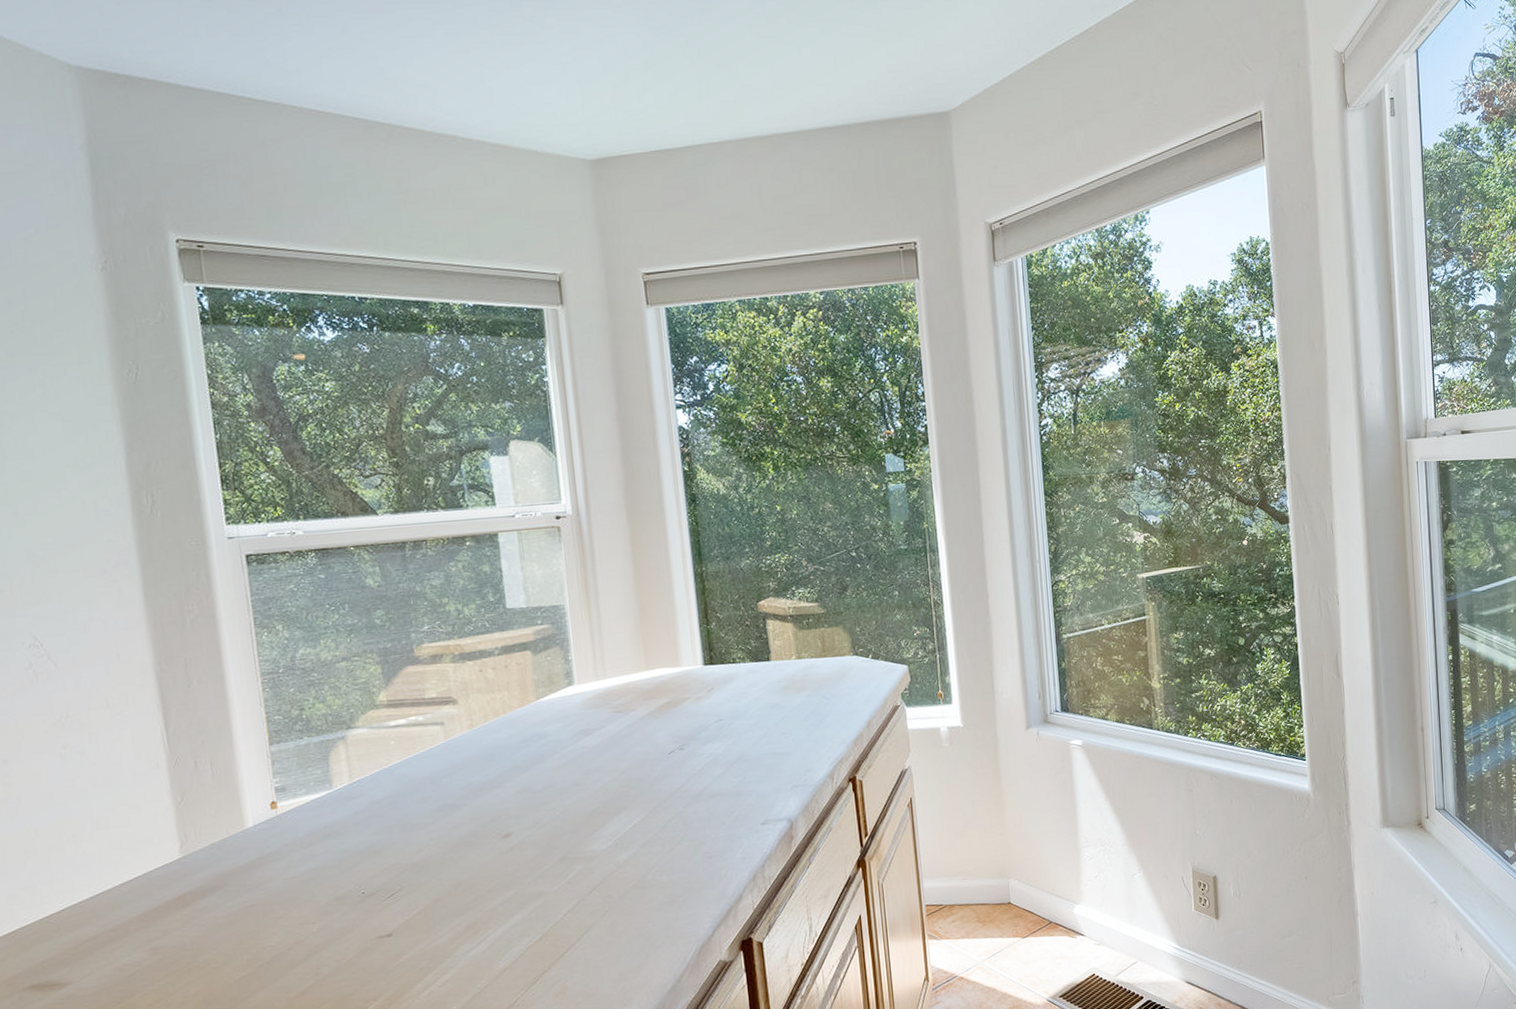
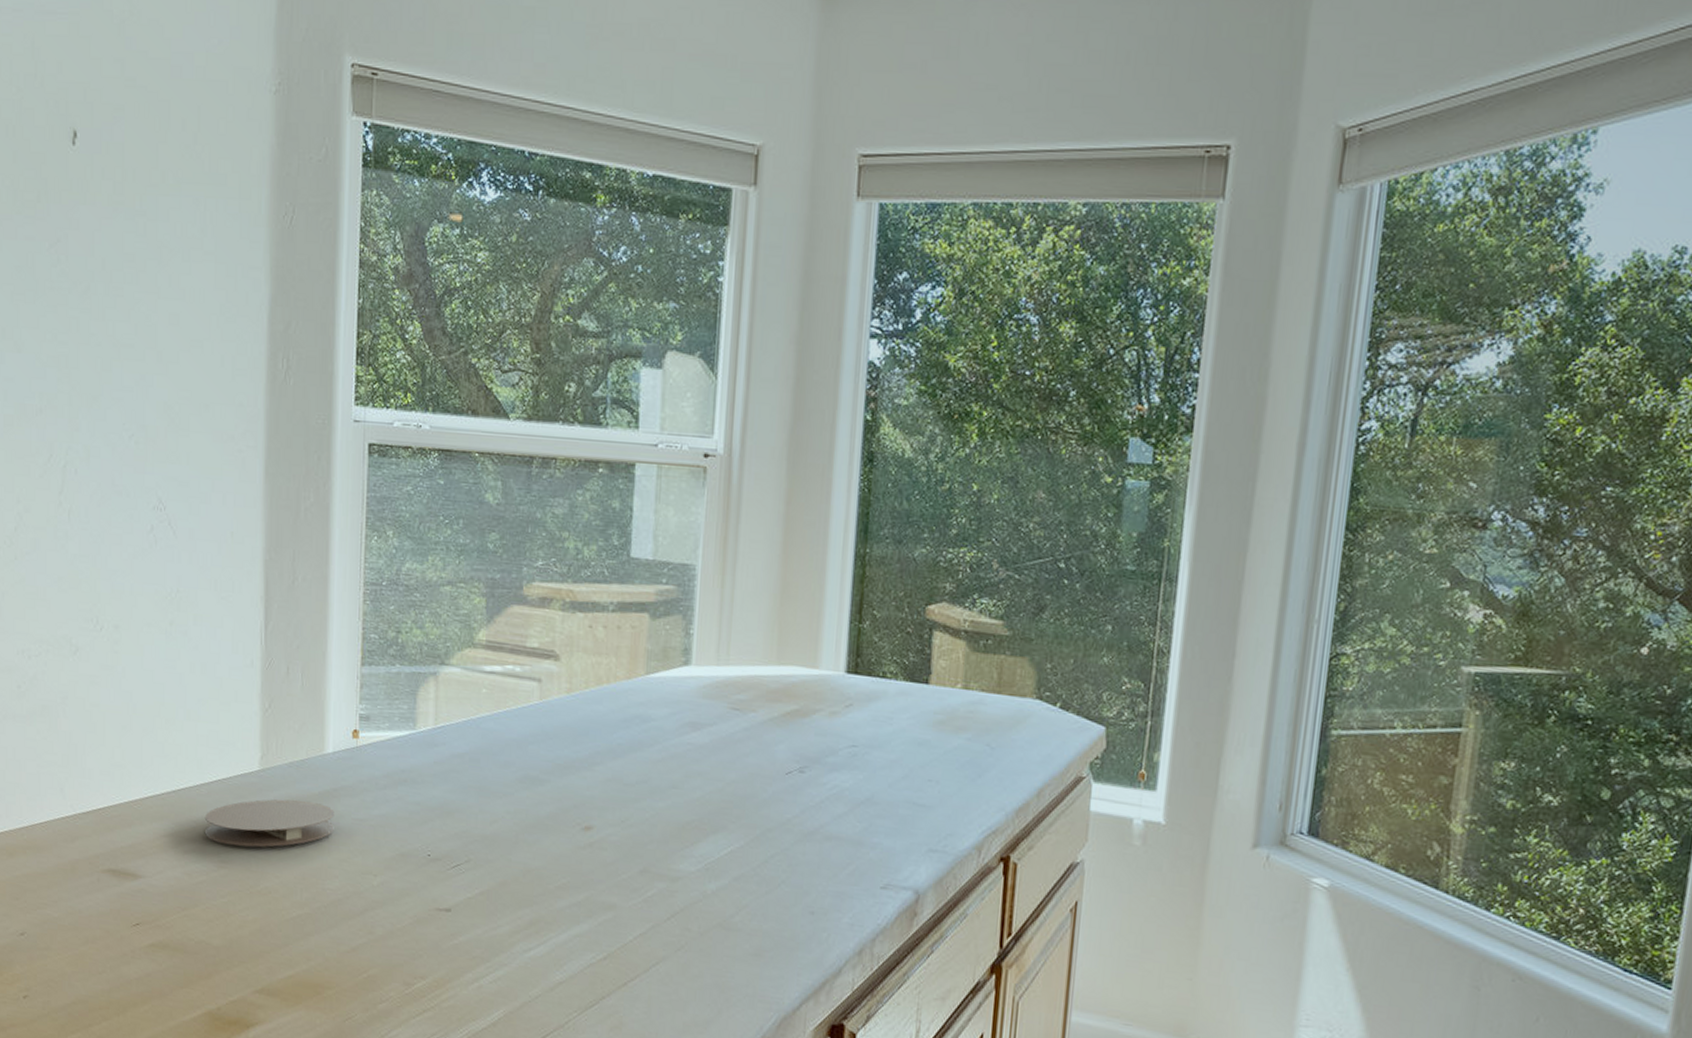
coaster: none [128,873,266,933] -> present [204,799,335,848]

